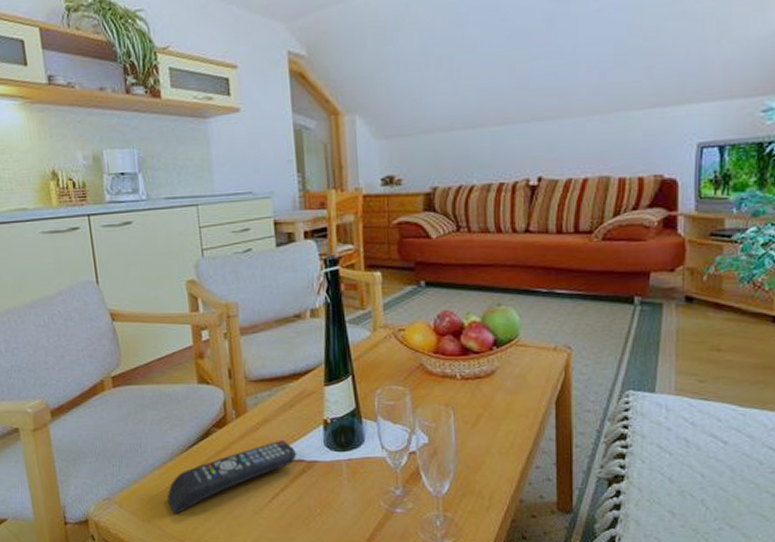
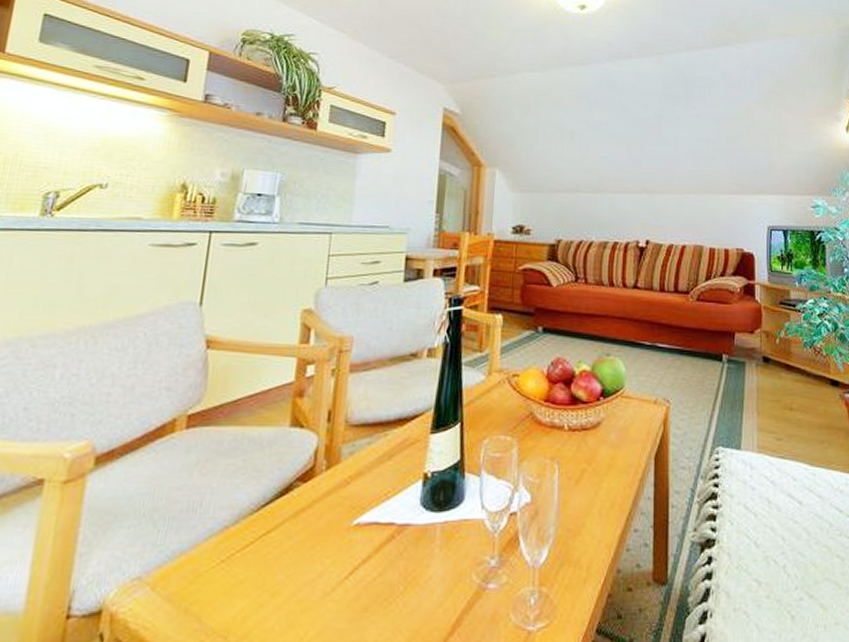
remote control: present [167,440,297,514] -> none [218,497,388,598]

